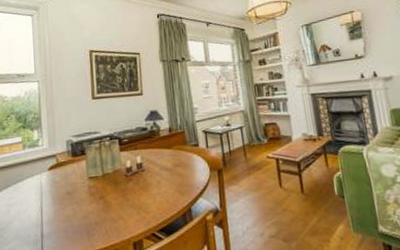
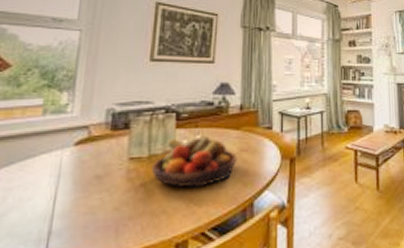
fruit bowl: none [107,156,173,199] -> present [152,136,237,188]

